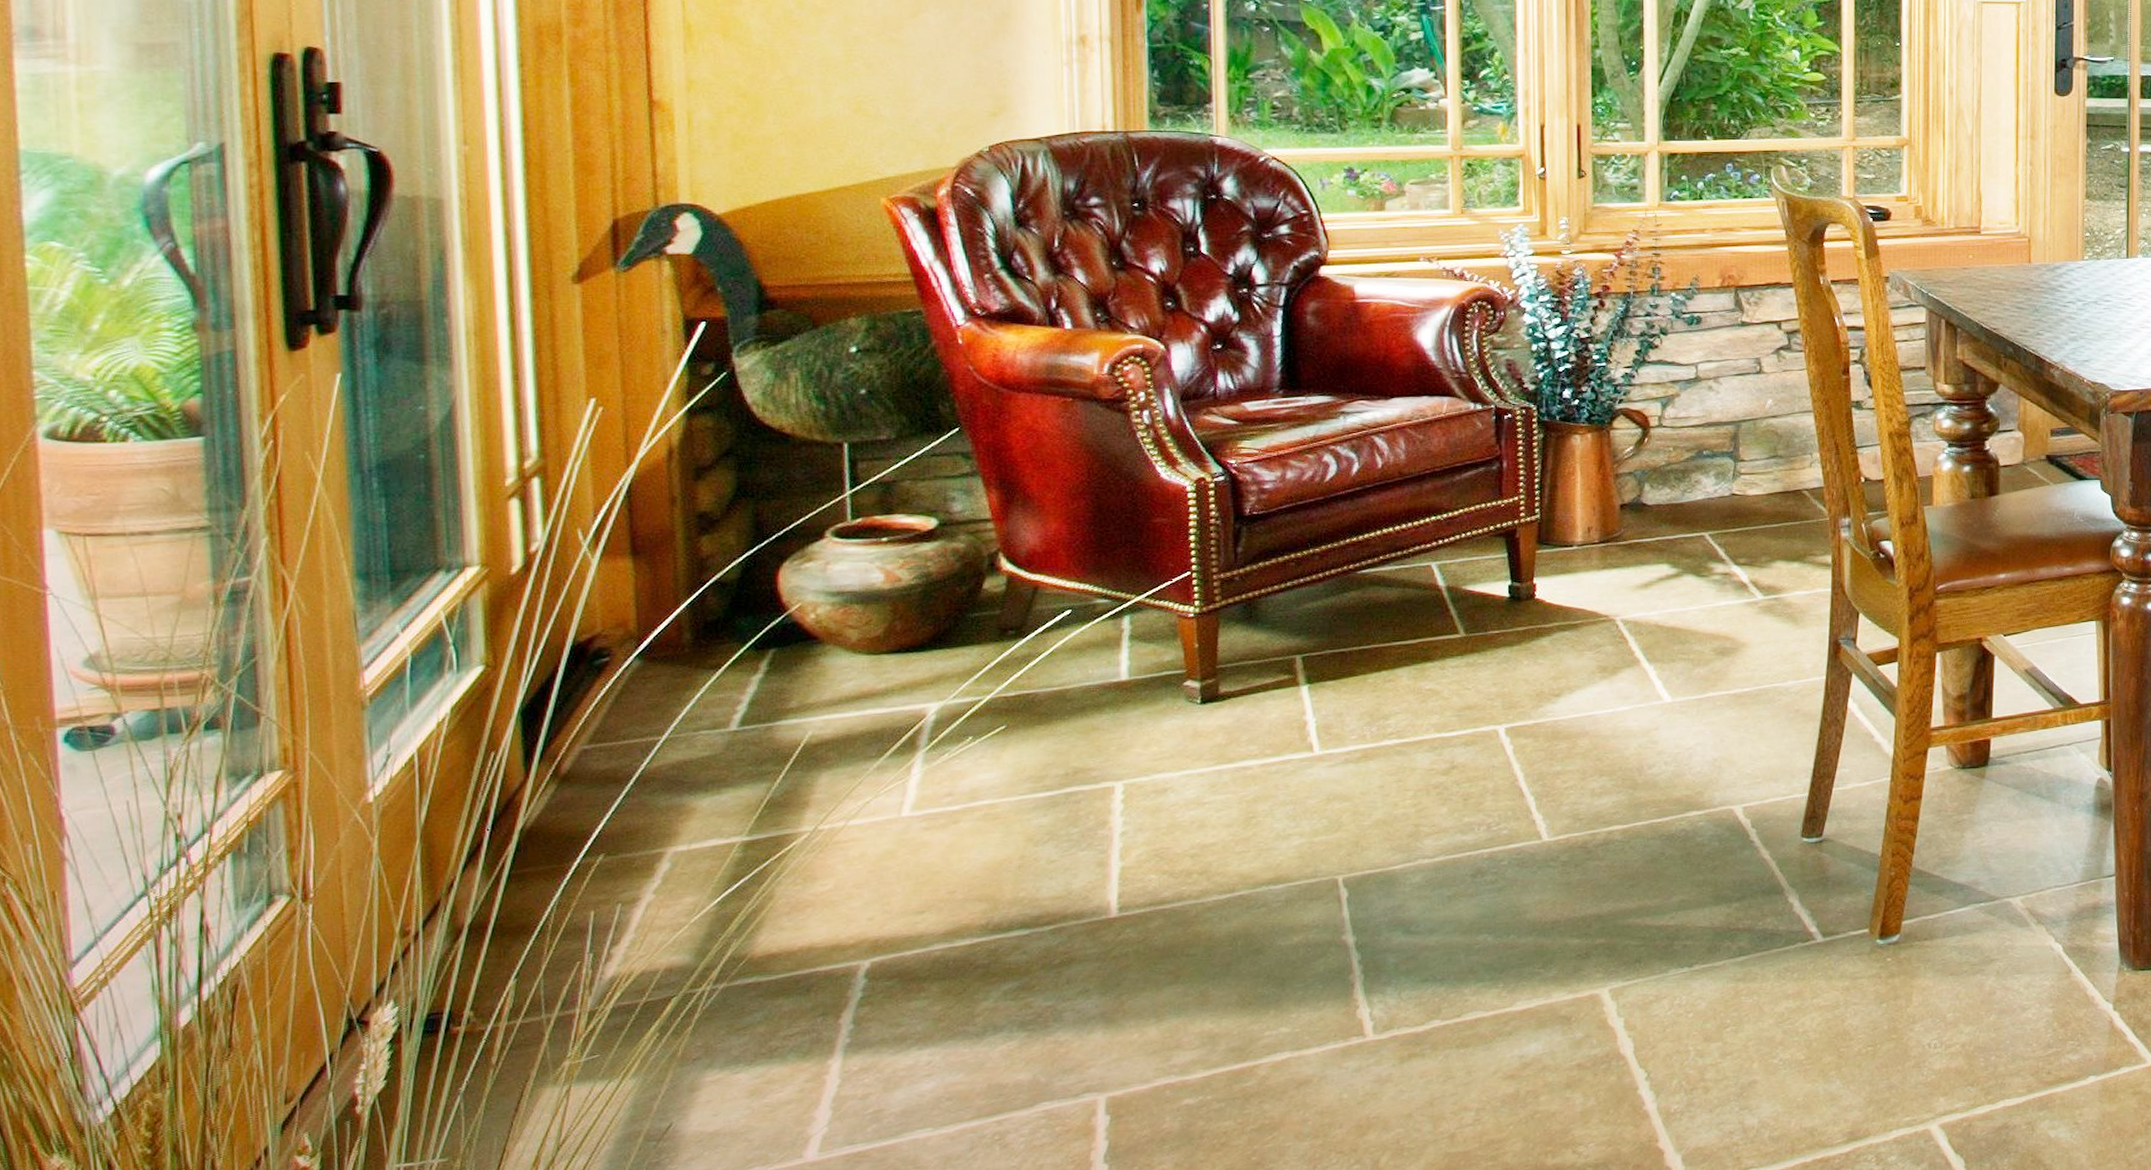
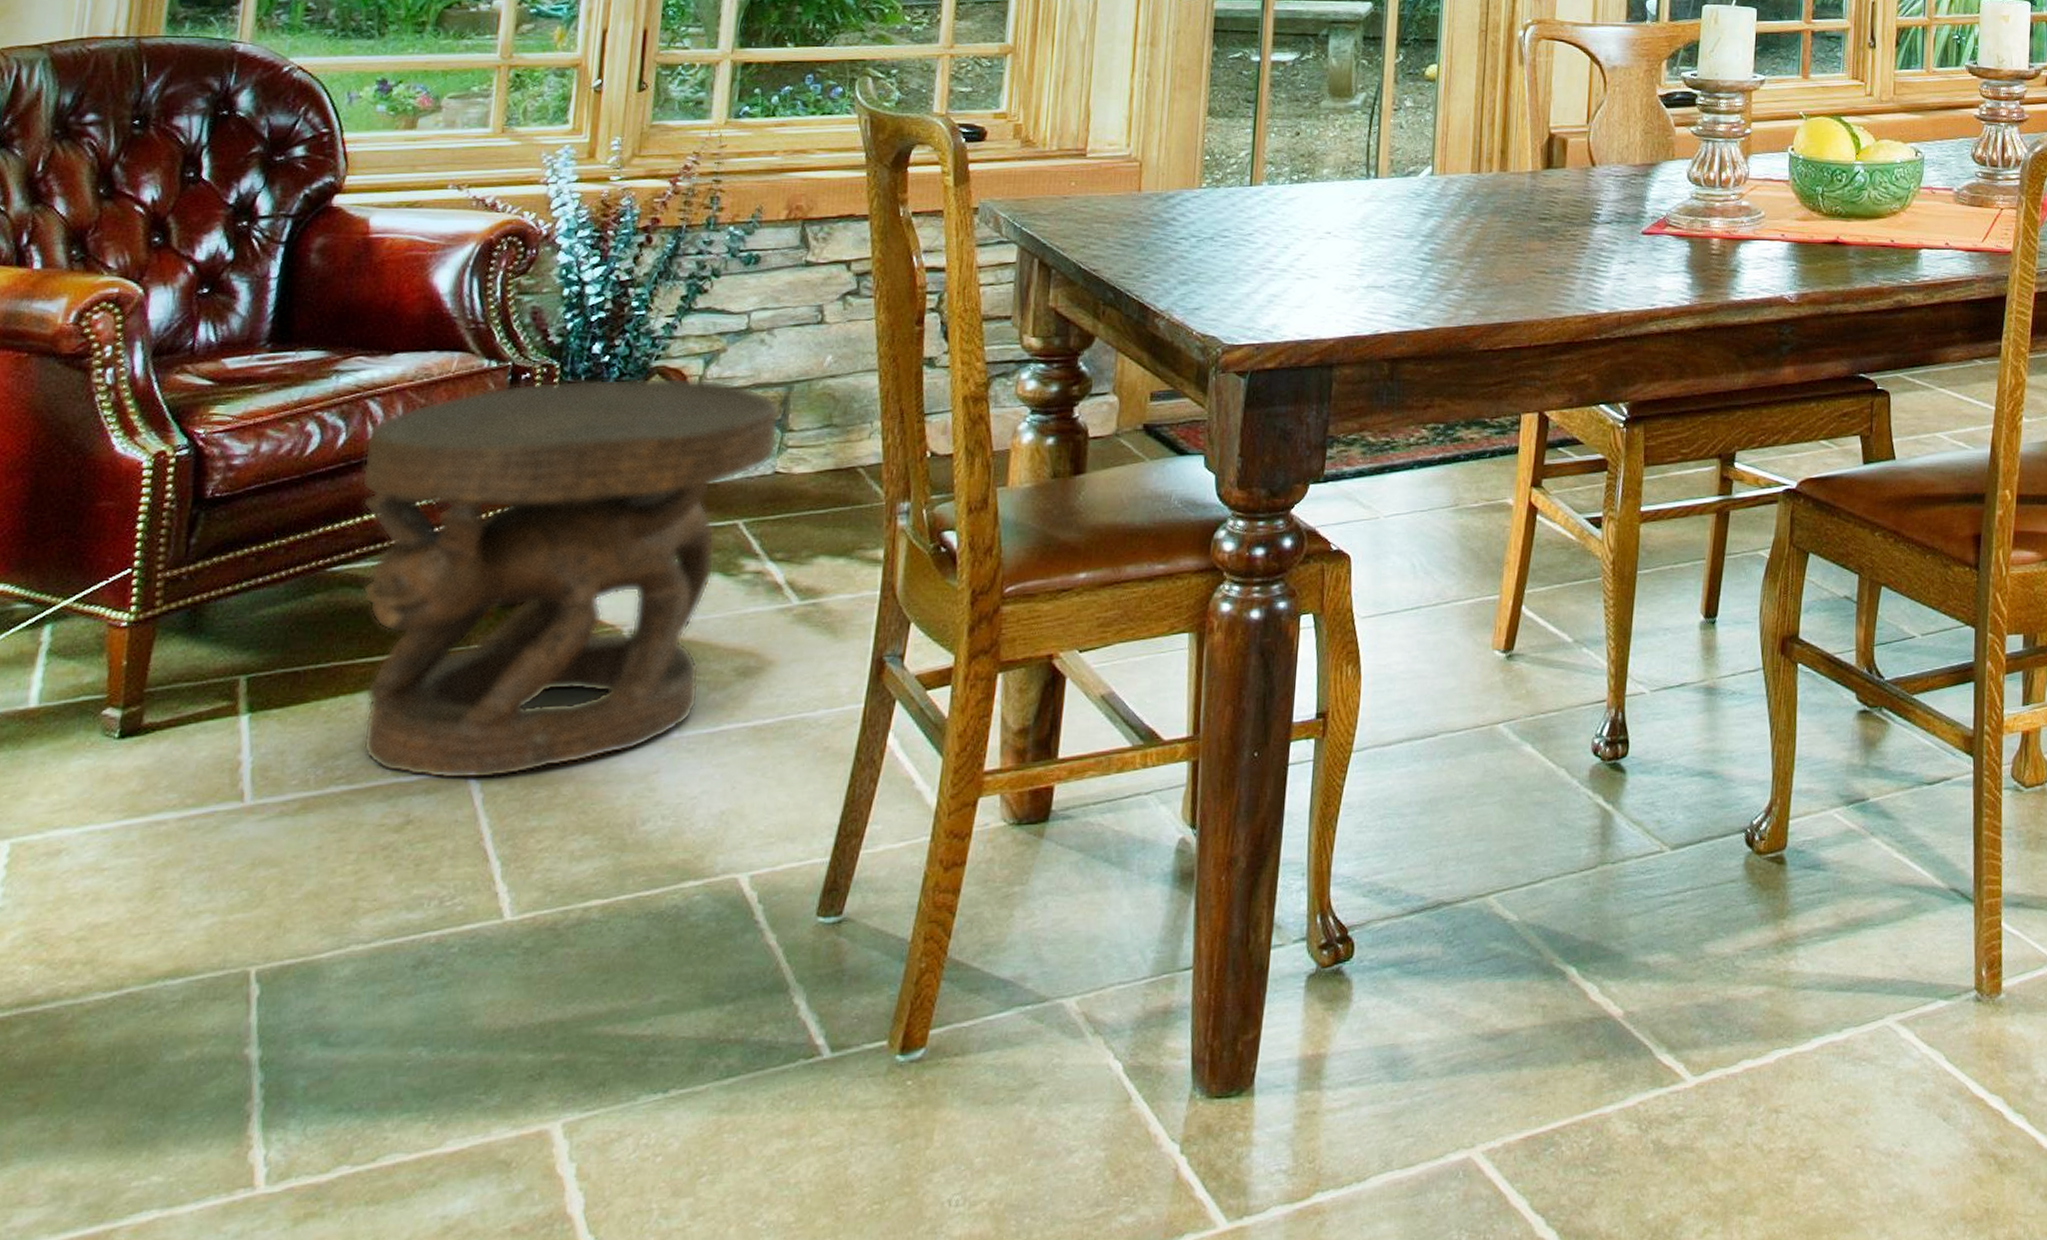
carved stool: none [1376,418,1732,735] -> present [361,378,780,780]

